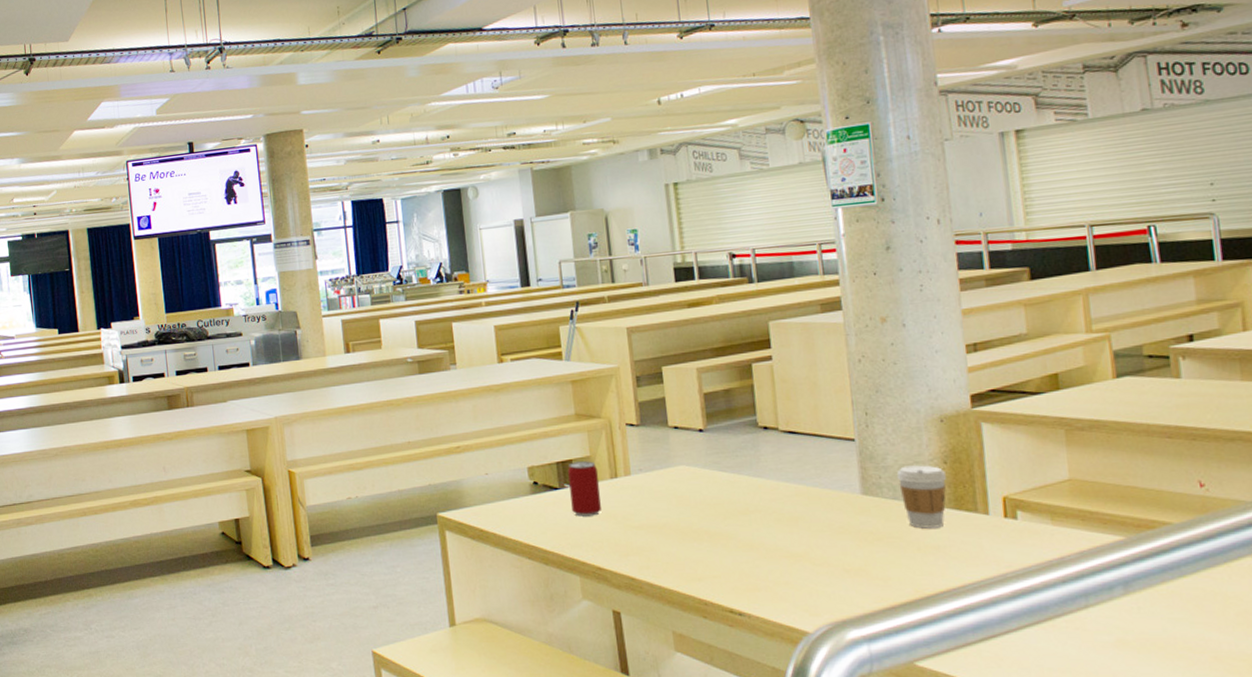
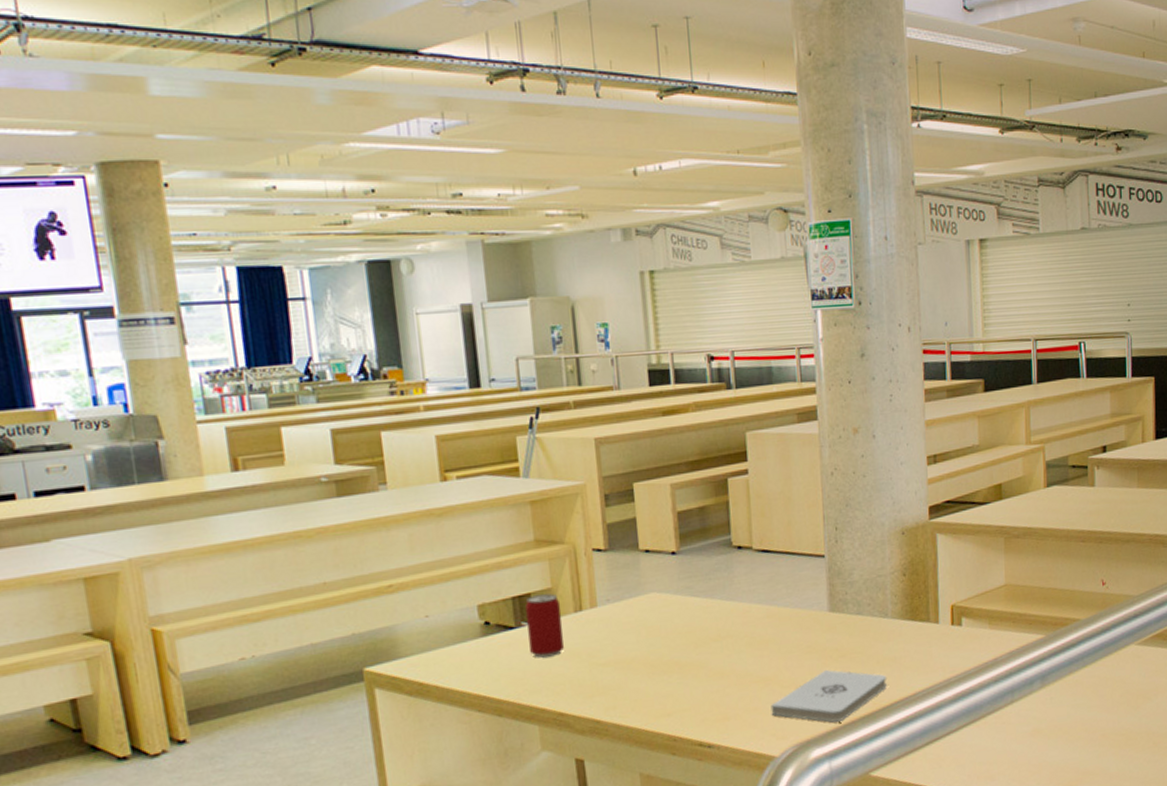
notepad: none [802,552,932,605] -> present [770,670,888,723]
coffee cup: present [896,465,946,529] -> none [861,578,904,642]

